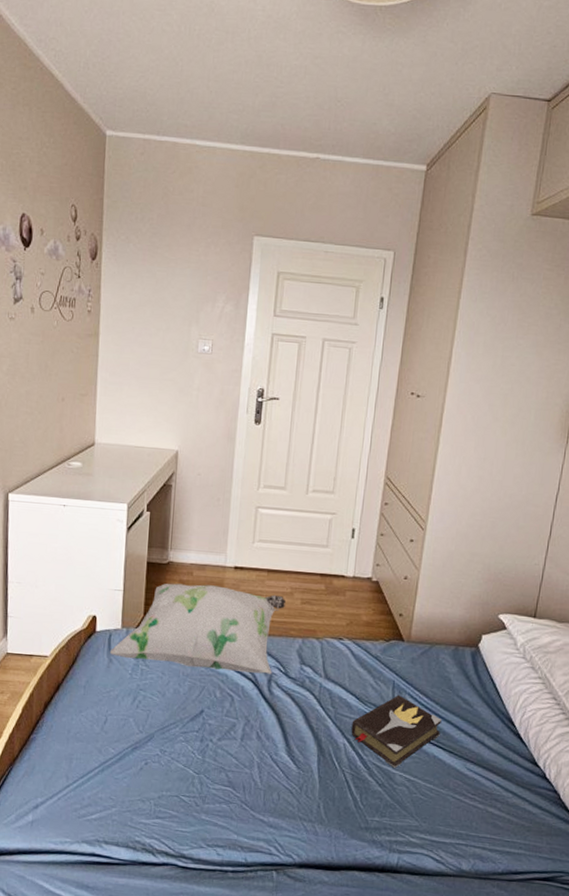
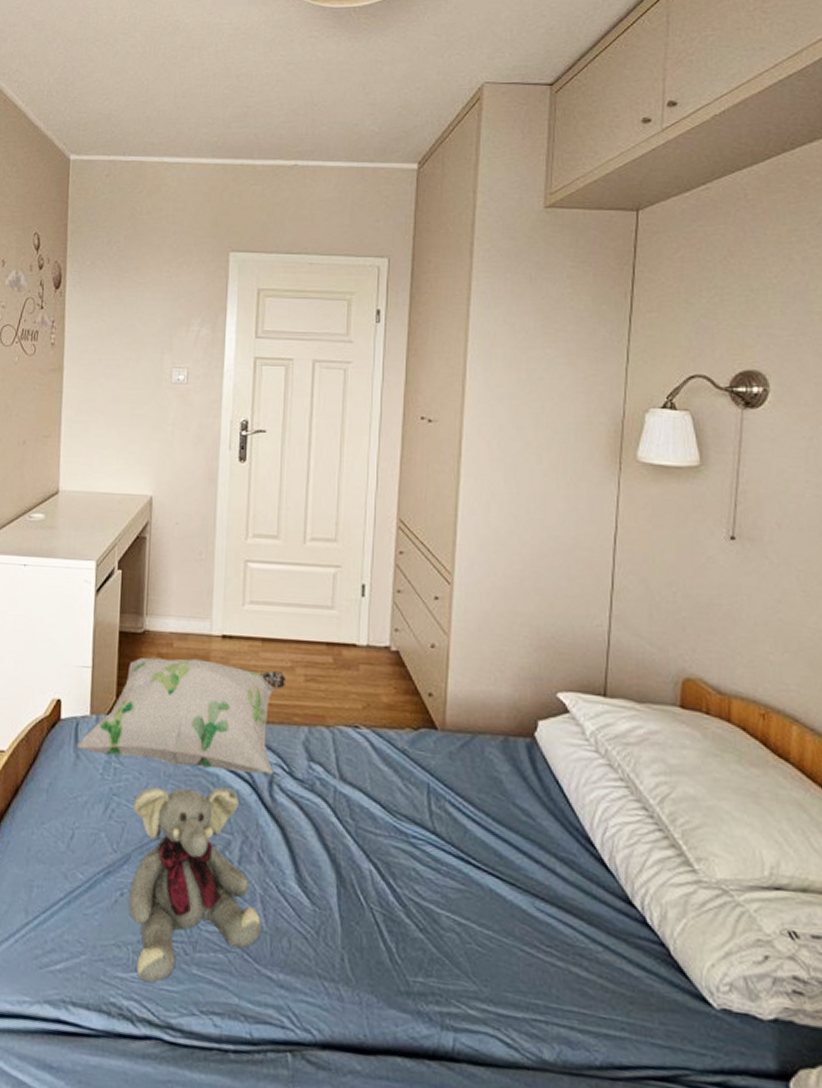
plush elephant: none [152,684,257,826] -> present [129,787,261,983]
hardback book: present [351,695,442,769] -> none [378,802,495,907]

